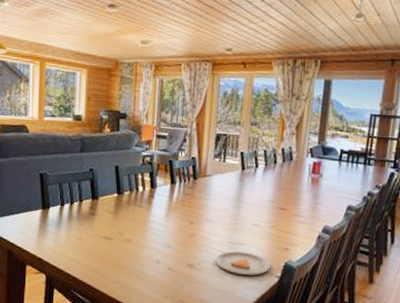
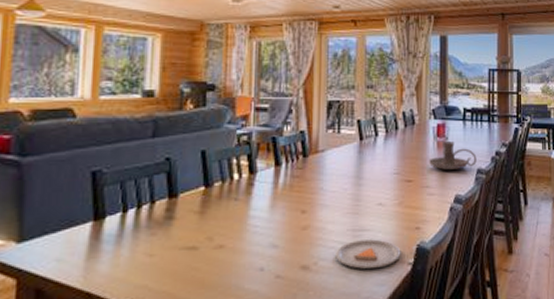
candle holder: none [301,178,349,204] -> present [428,141,477,170]

